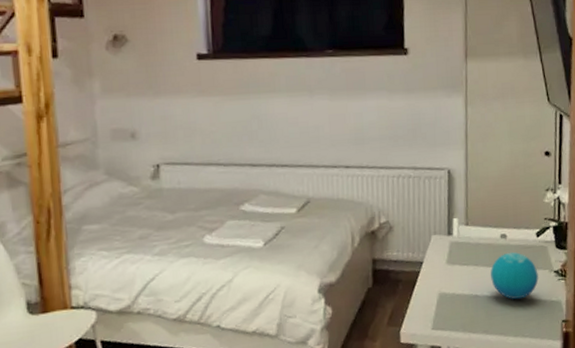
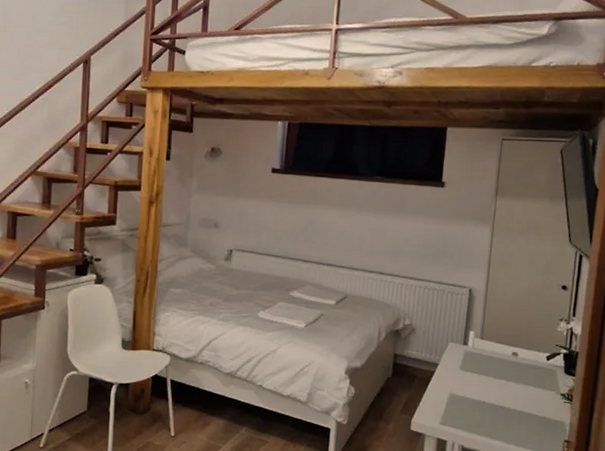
decorative orb: present [490,252,539,300] -> none [499,369,545,413]

